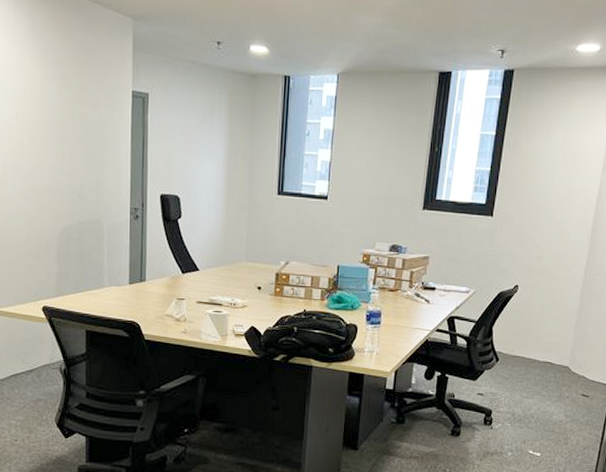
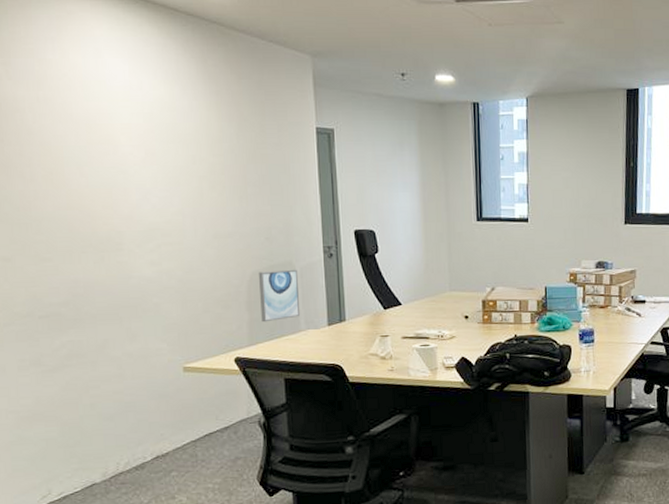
wall art: none [69,227,105,276] -> present [259,269,300,323]

